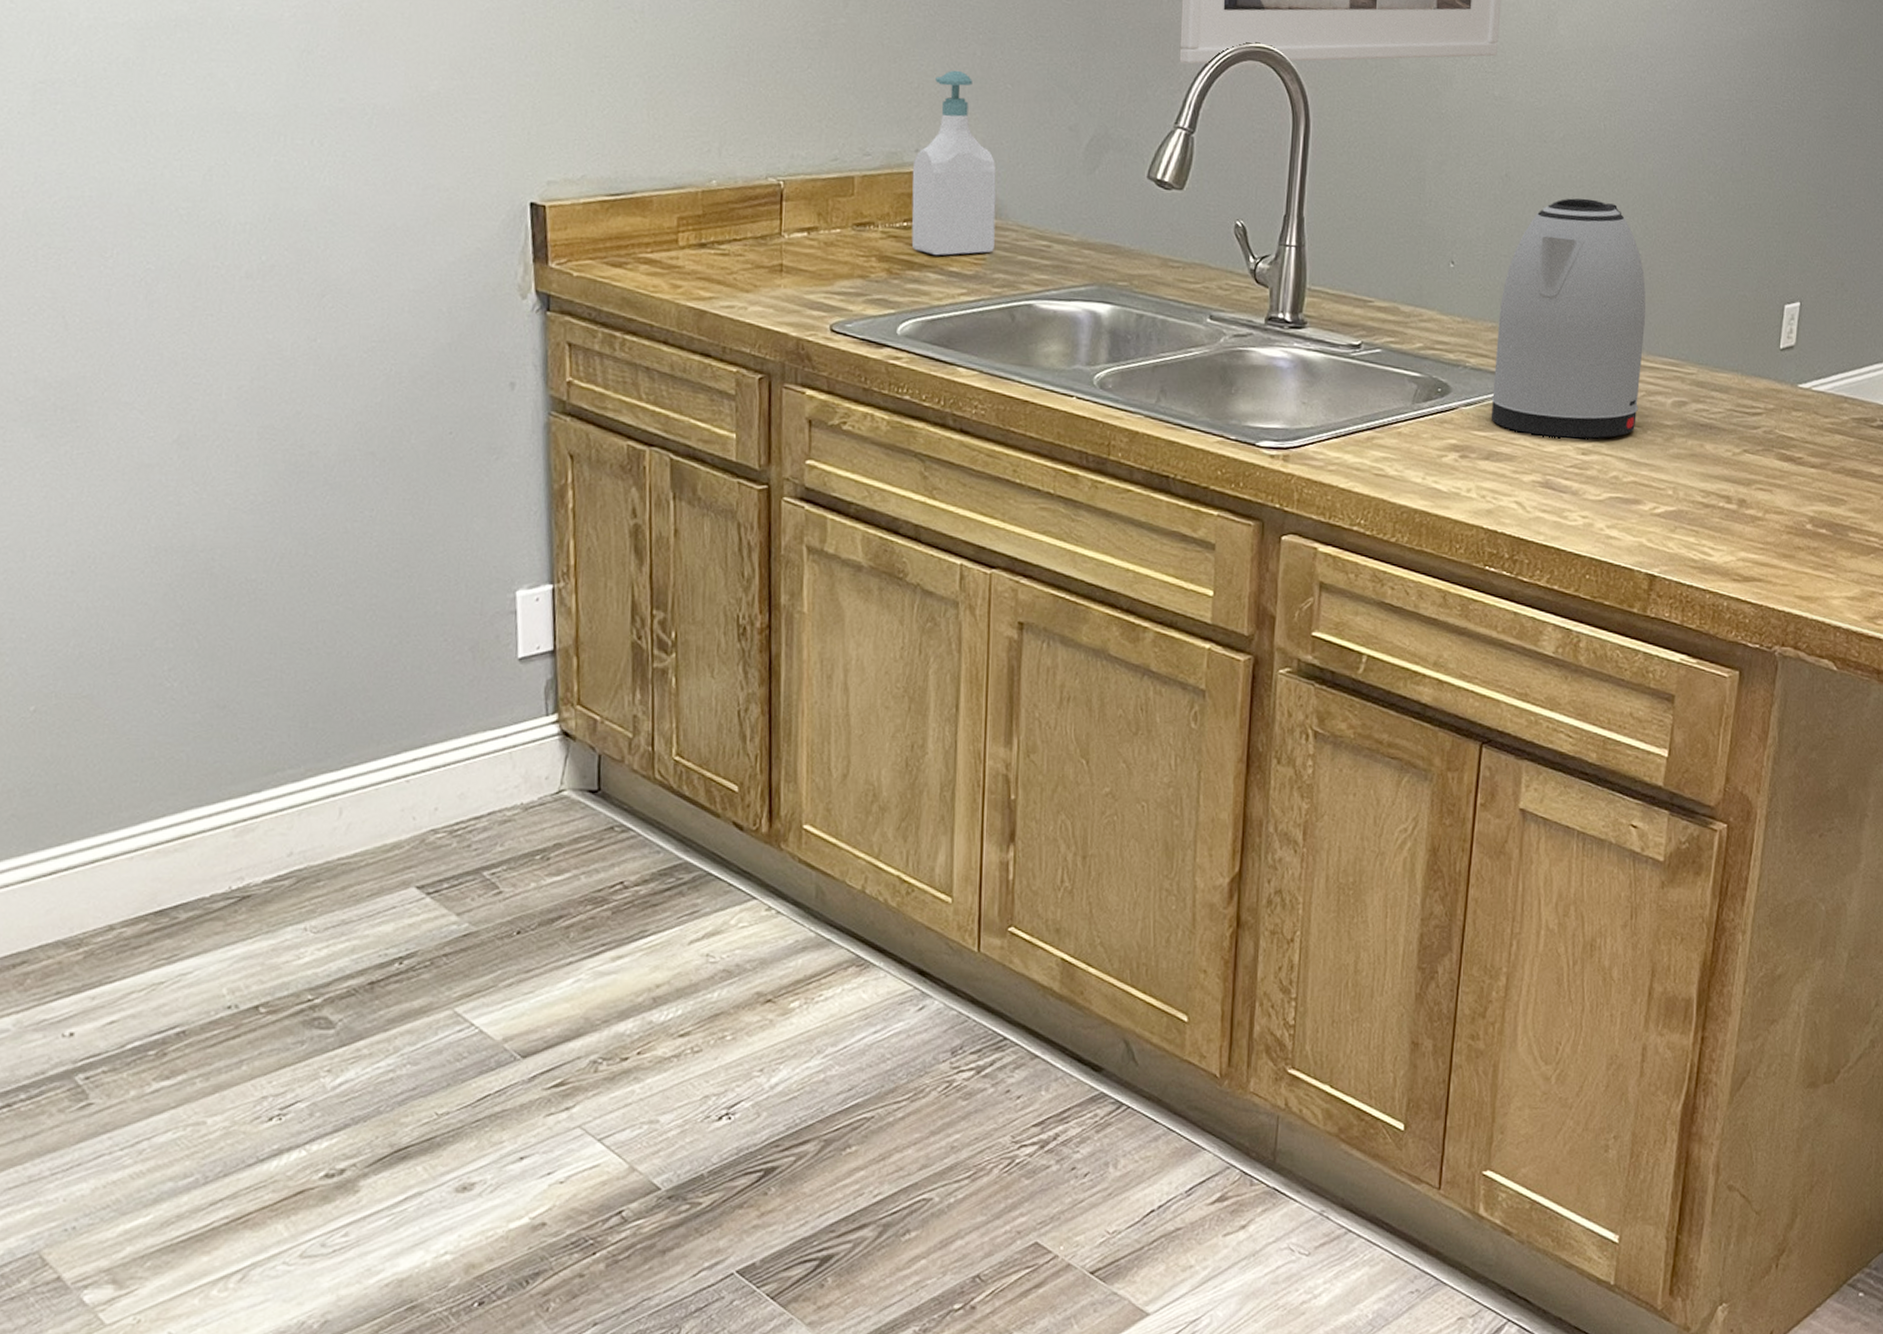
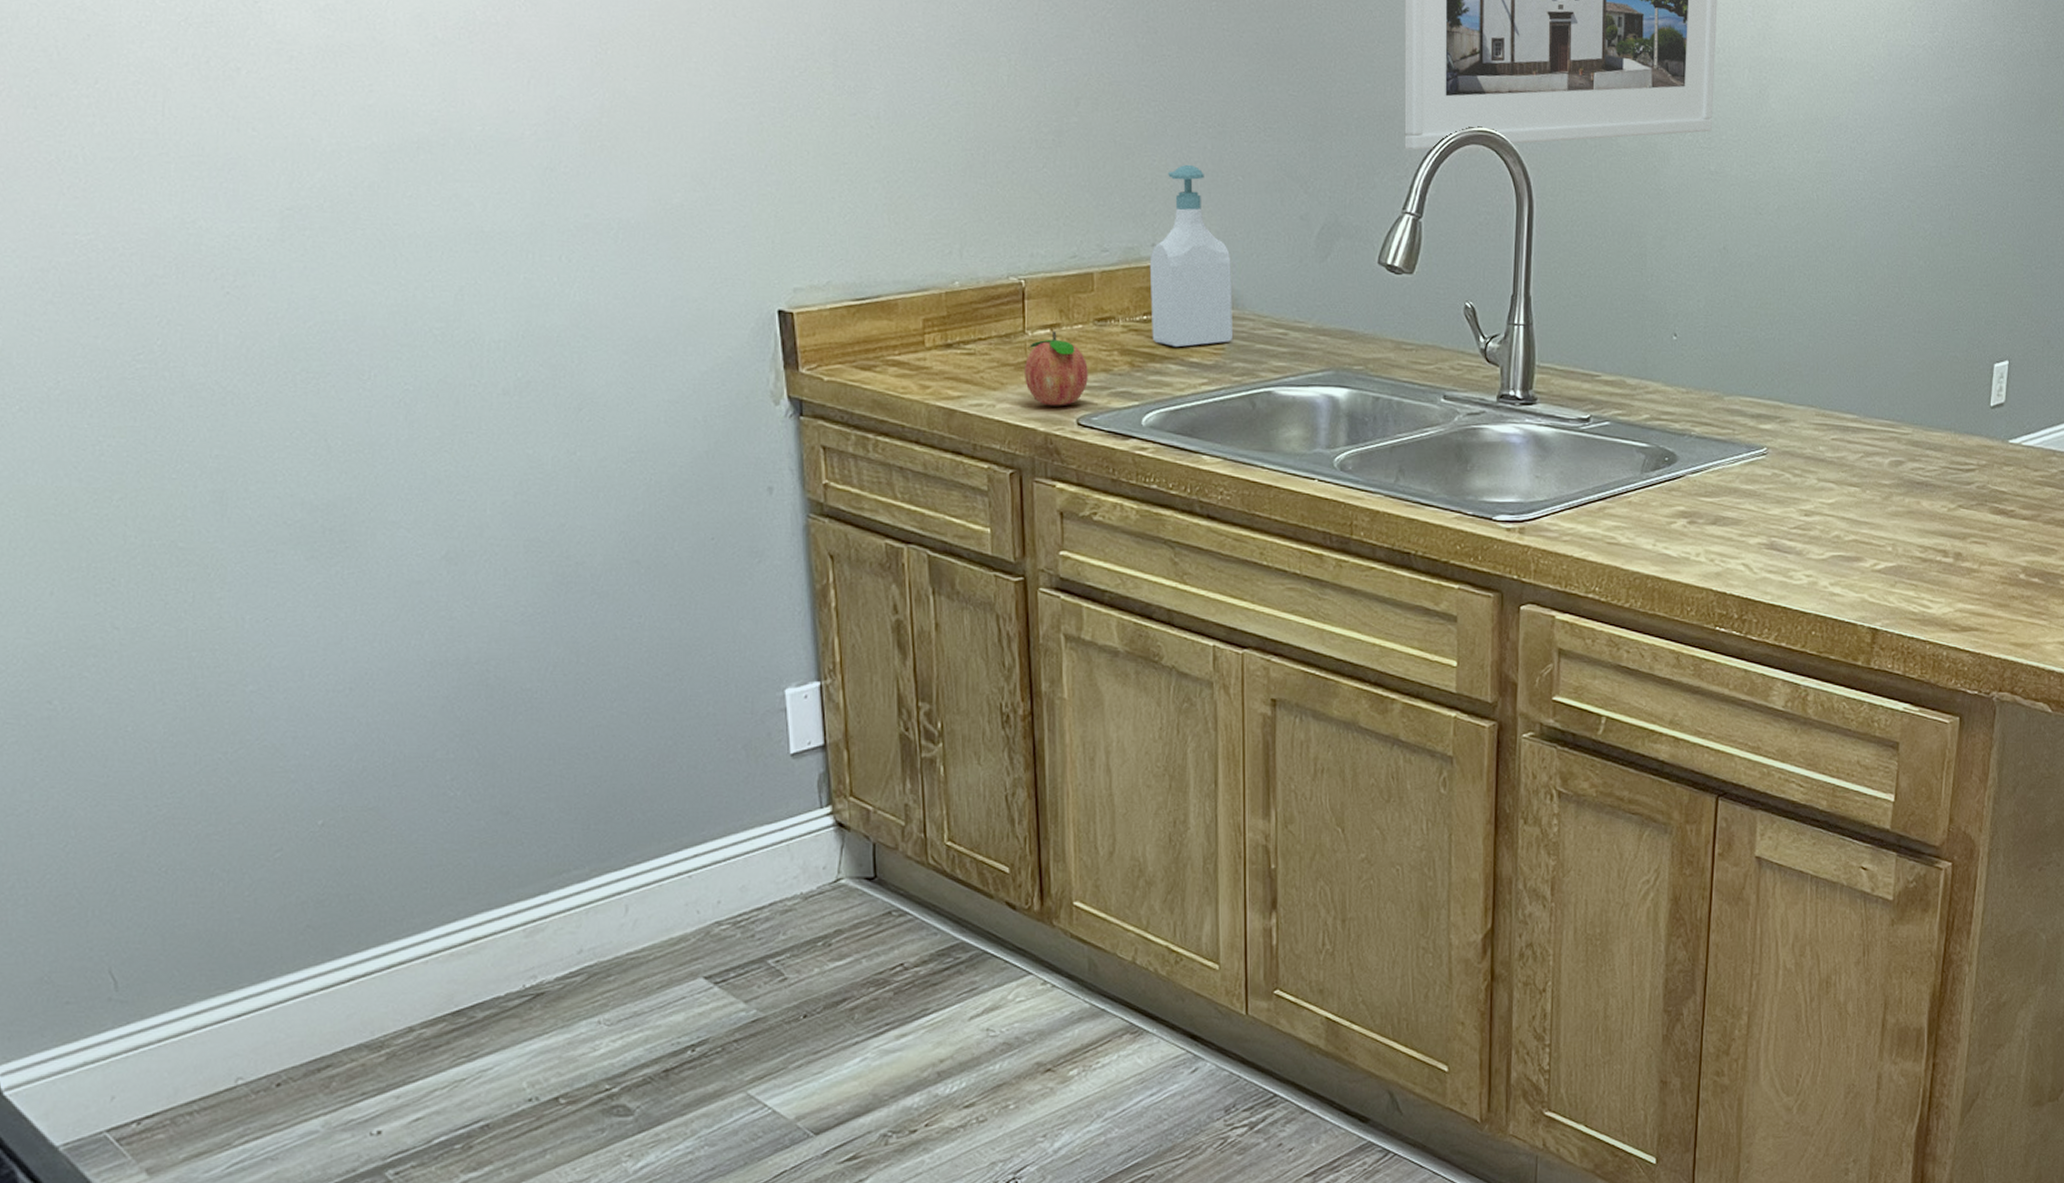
fruit: none [779,234,844,312] -> present [1025,331,1088,406]
kettle: present [1491,198,1646,439] -> none [1716,267,1862,501]

